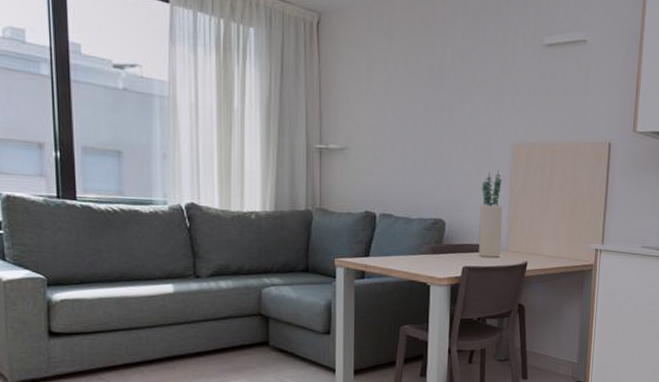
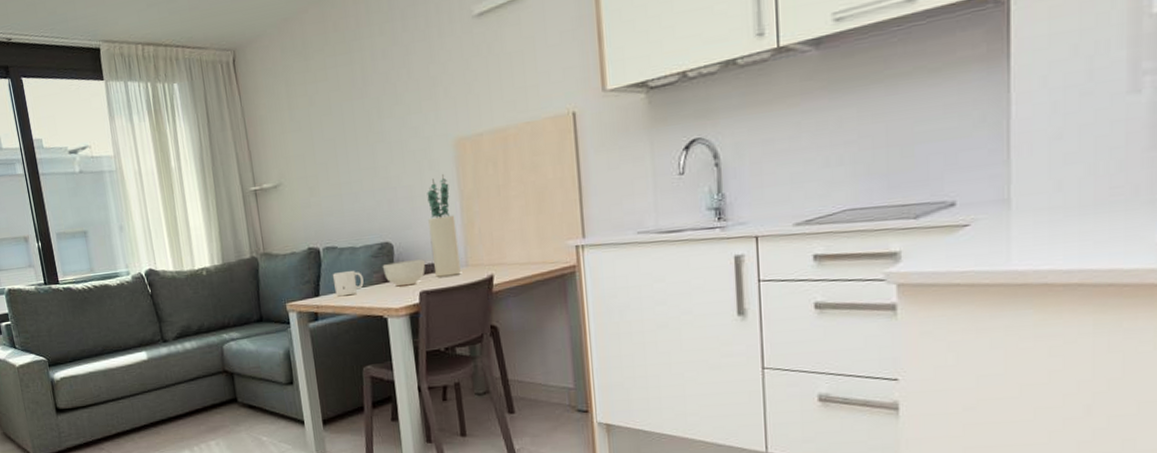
mug: none [384,237,414,261] -> present [332,270,364,297]
bowl: none [432,237,472,260] -> present [382,259,426,287]

